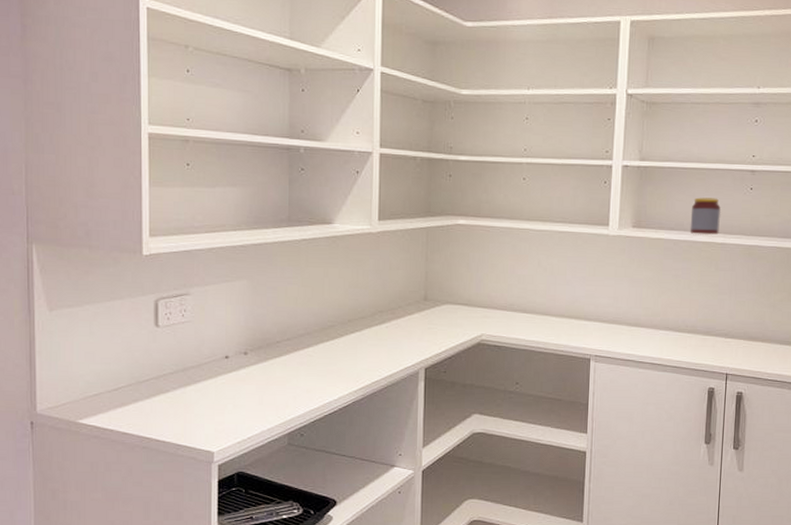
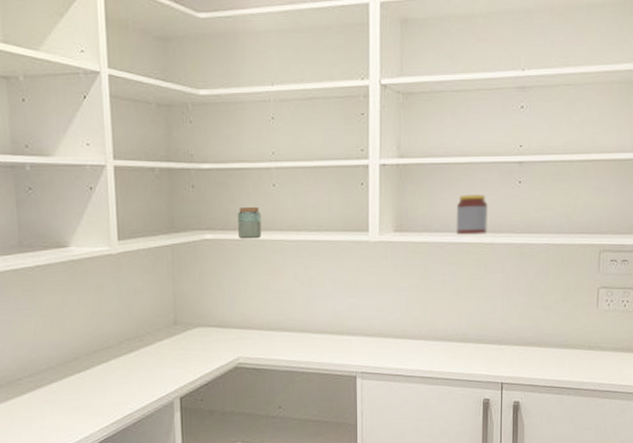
peanut butter: none [489,196,511,227] -> present [238,206,261,239]

